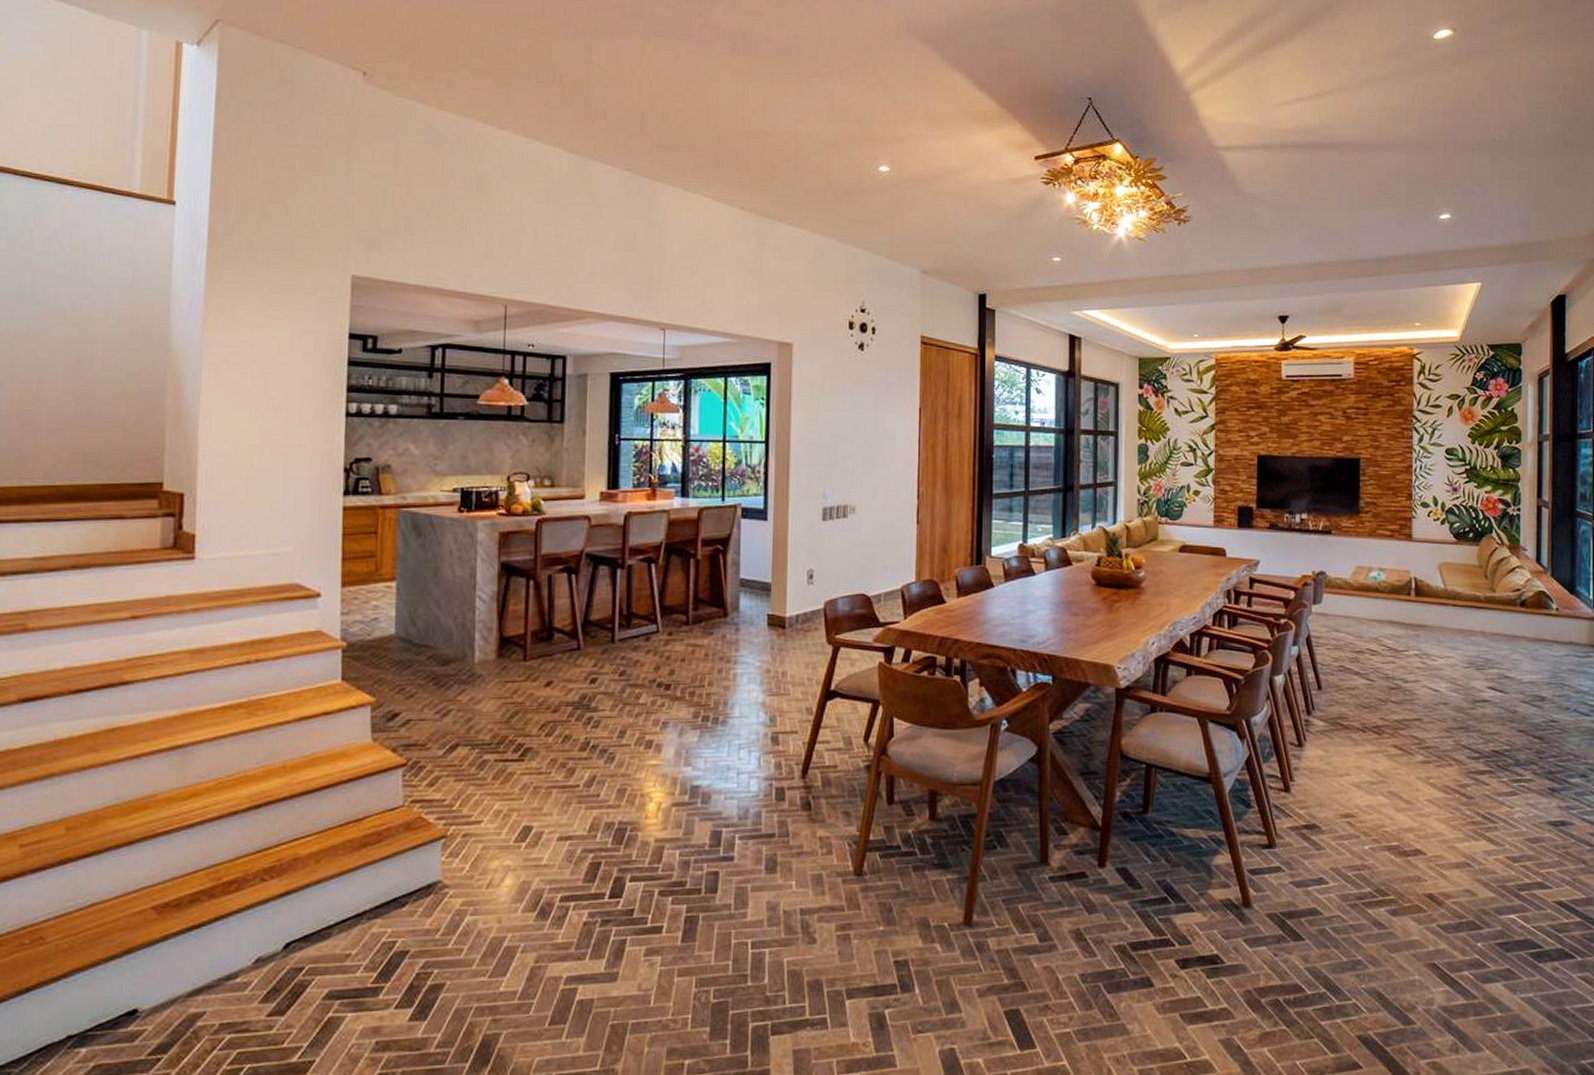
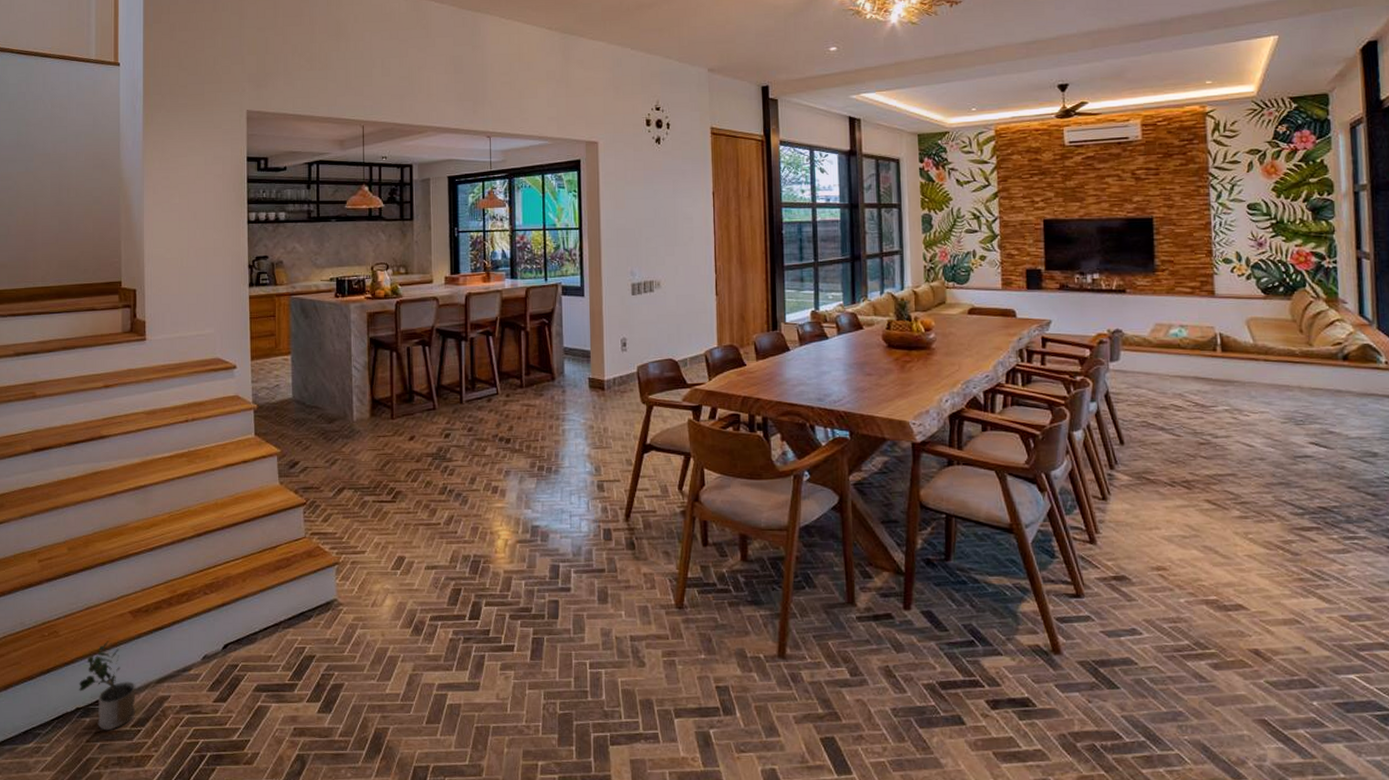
potted plant: none [72,946,157,1063] -> present [79,640,136,731]

